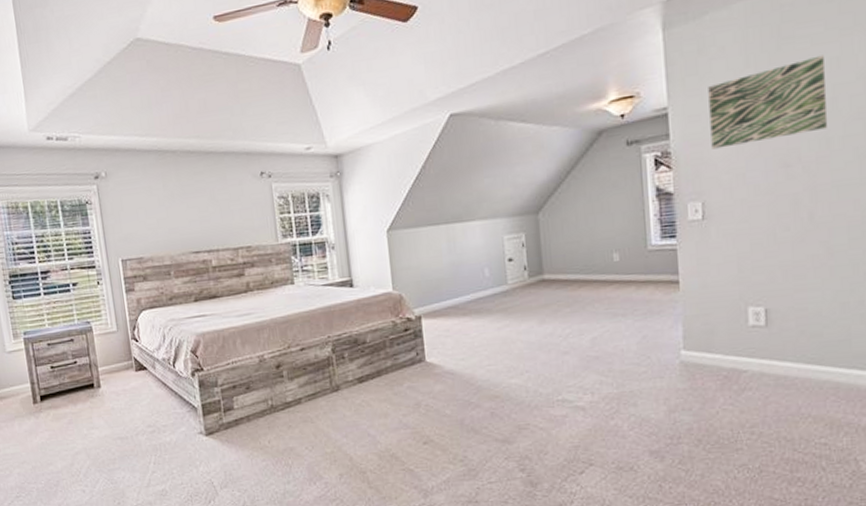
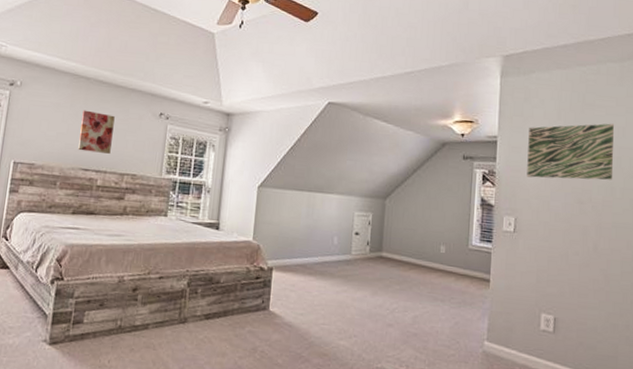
wall art: none [178,186,218,233] -> present [78,110,115,154]

